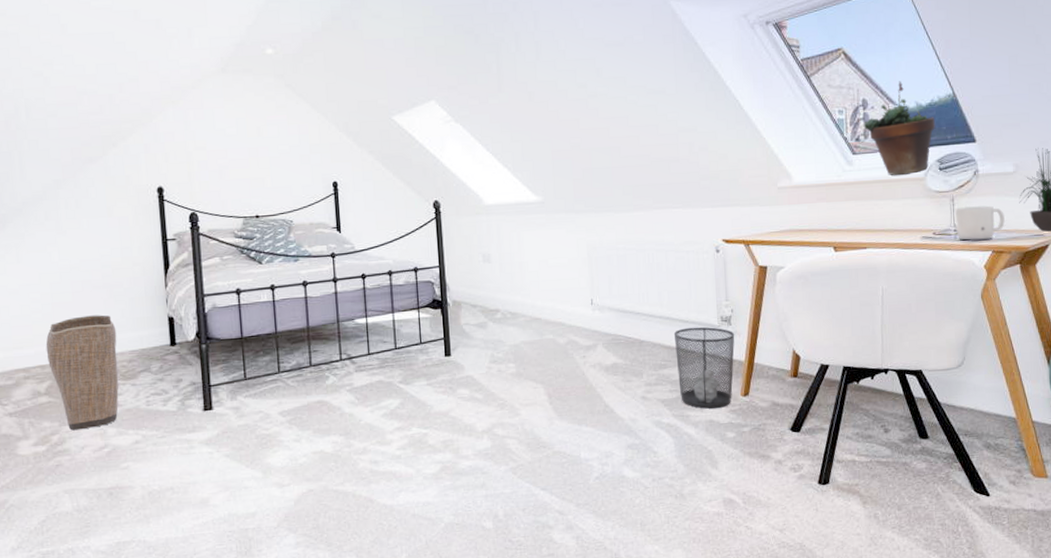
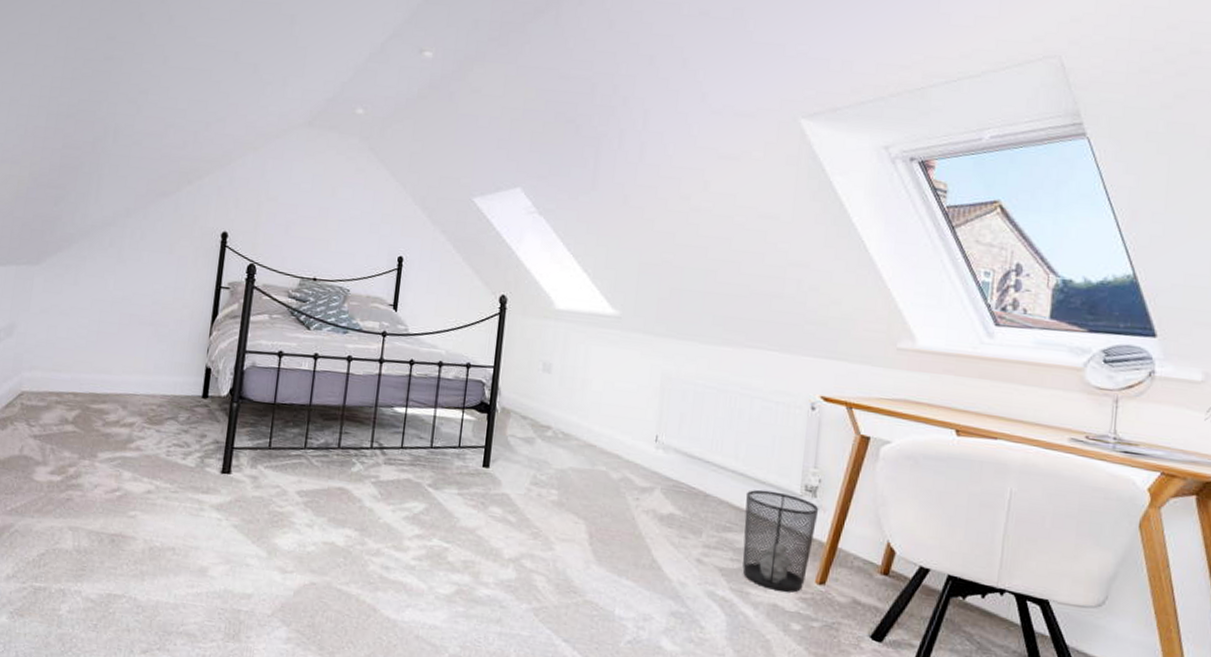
laundry basket: present [45,315,119,431] -> none [81,349,153,468]
succulent plant: present [863,81,935,175] -> none [1013,249,1106,361]
mug: present [955,205,1005,241] -> none [1116,411,1183,458]

